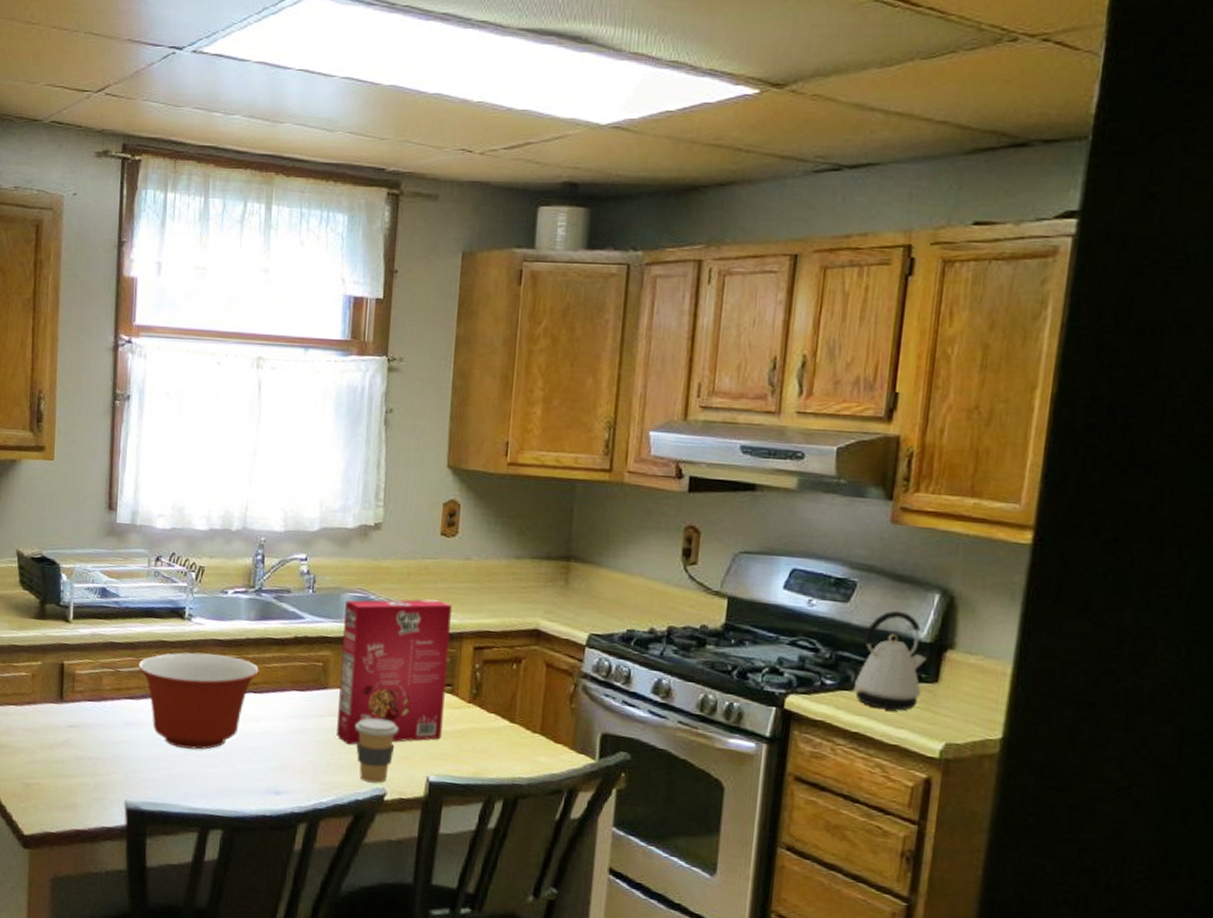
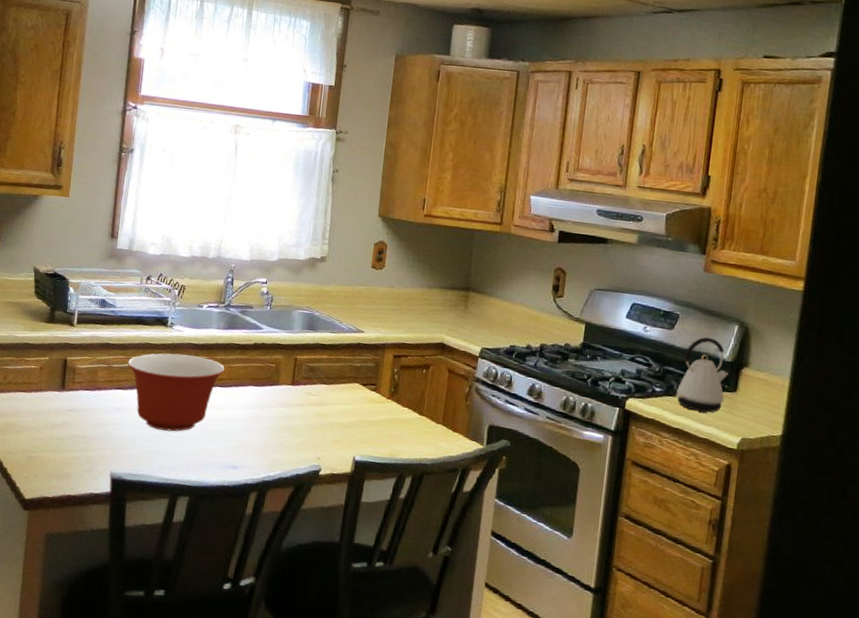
cereal box: present [337,599,452,745] -> none [284,316,378,430]
coffee cup: present [354,717,399,783] -> none [298,408,334,461]

